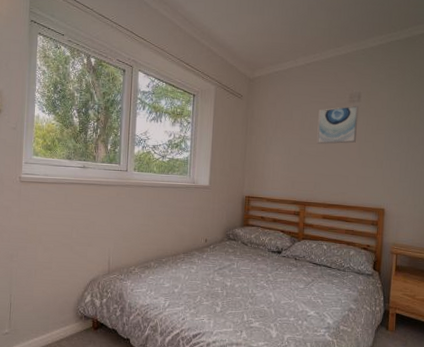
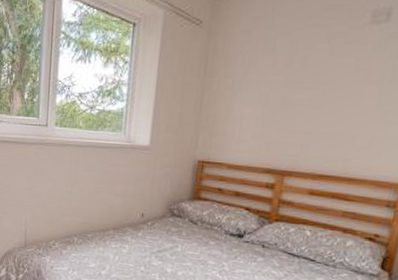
wall art: present [317,105,359,144] -> none [310,28,387,89]

